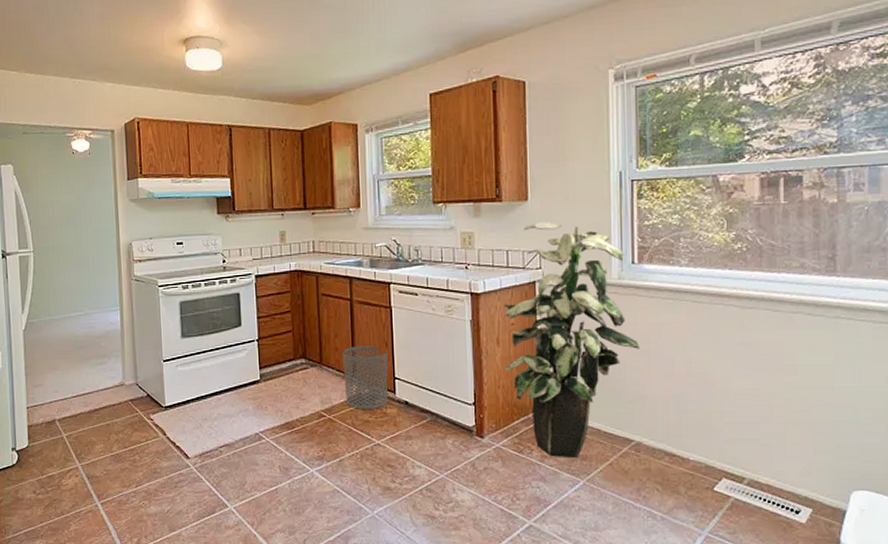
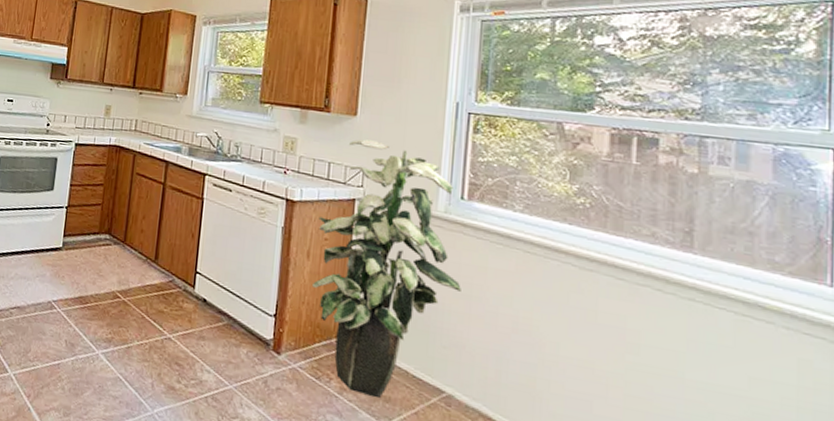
waste bin: present [342,345,389,409] -> none [143,231,194,301]

